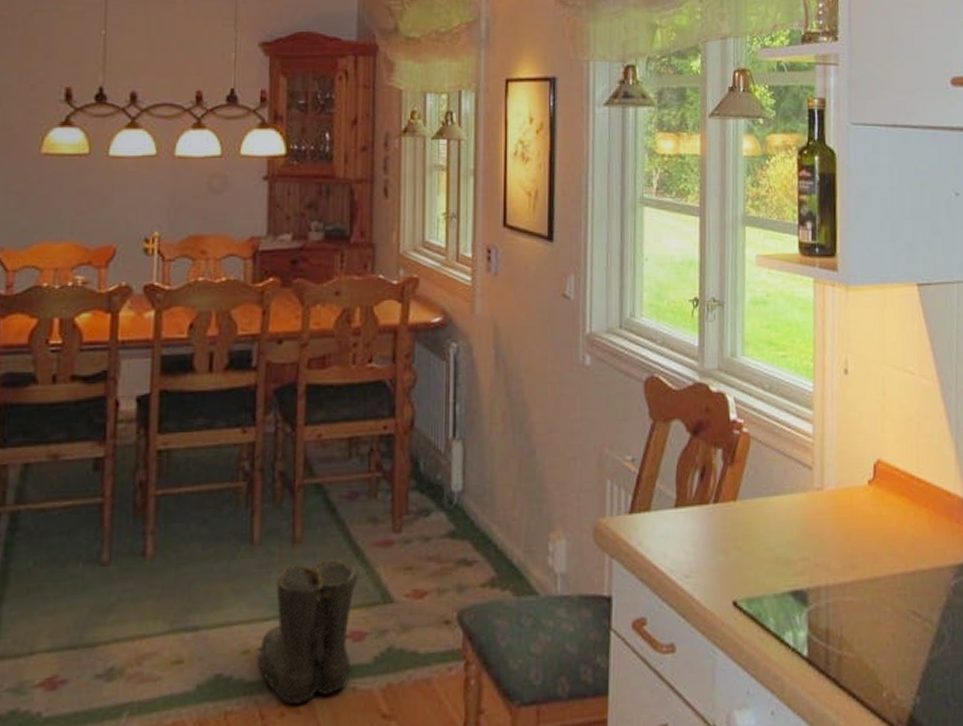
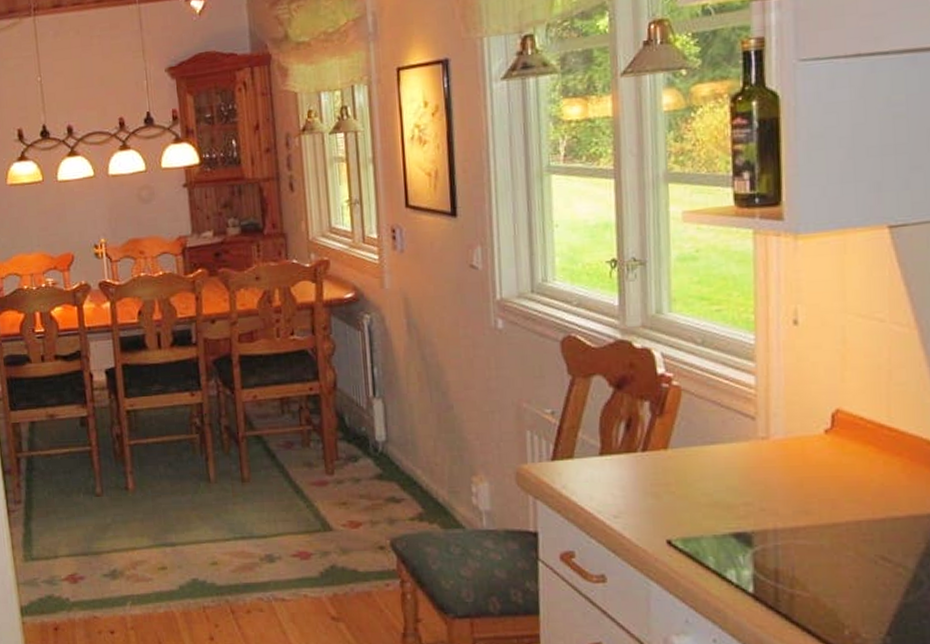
boots: present [255,558,359,704] -> none [221,494,302,604]

